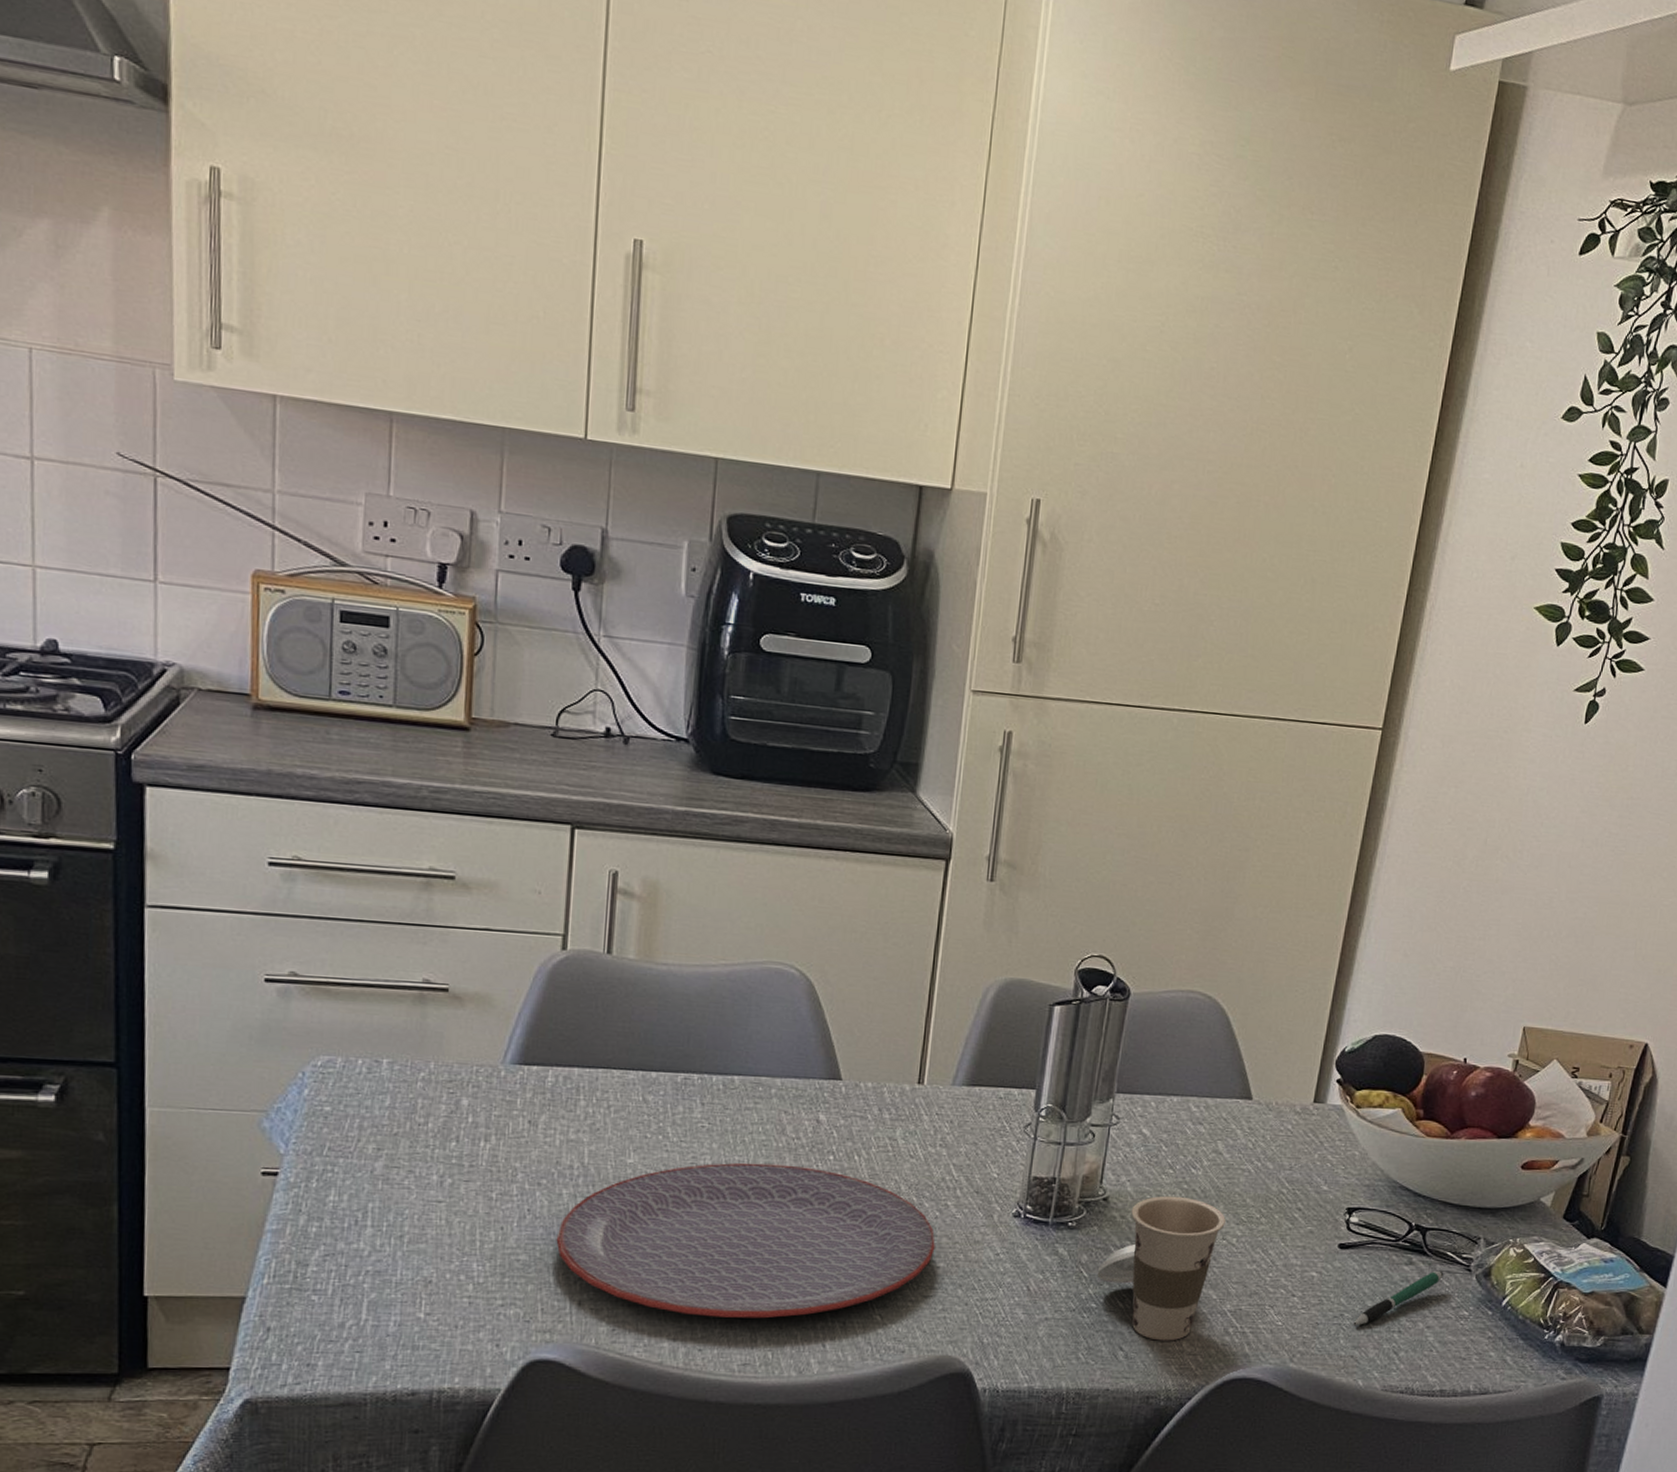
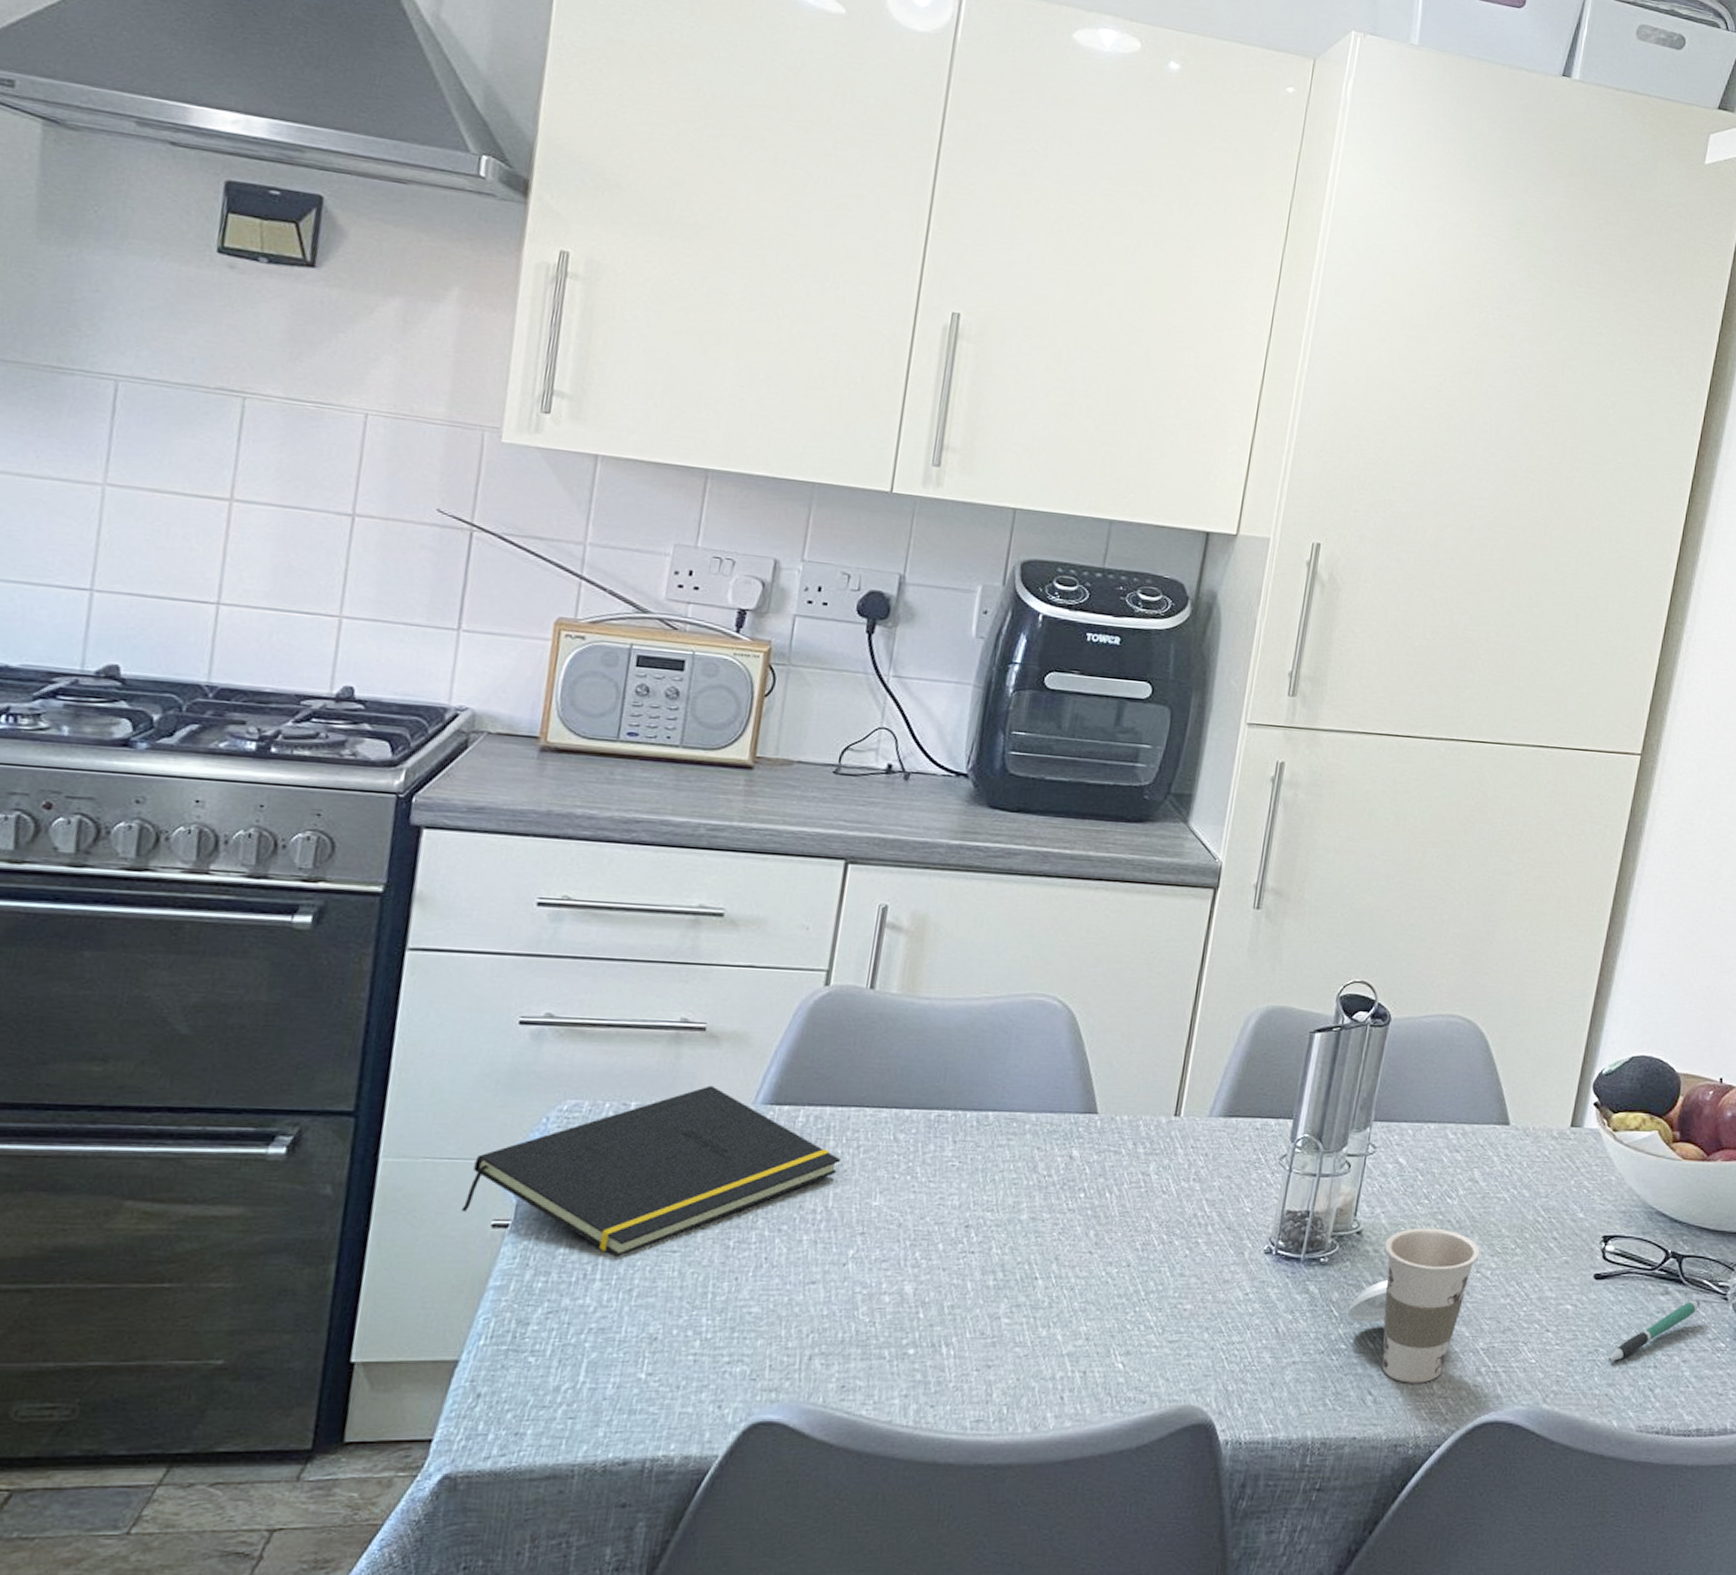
notepad: none [230,1045,593,1205] -> present [461,1085,842,1256]
plate: present [556,1162,935,1319] -> none [791,1202,1184,1370]

